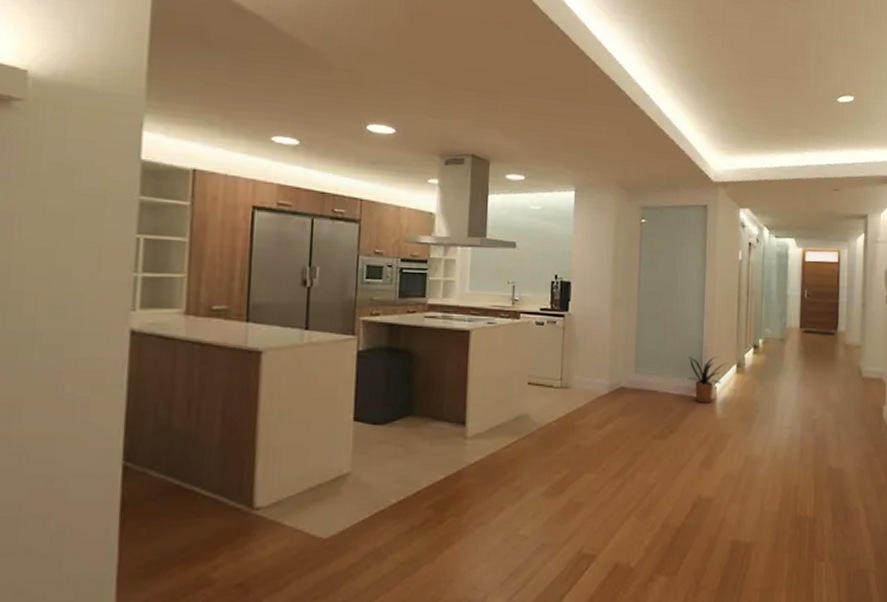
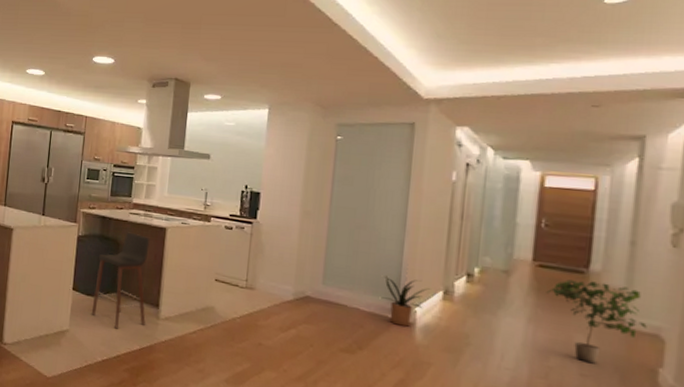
bar stool: none [380,339,451,460] -> present [91,232,150,329]
potted plant: none [810,340,875,411] -> present [546,279,647,364]

